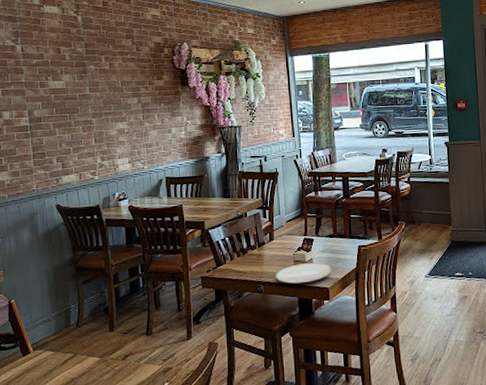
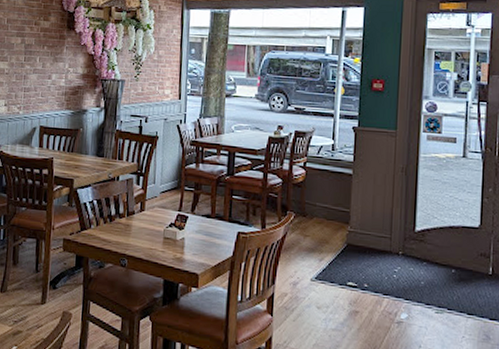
plate: present [276,262,332,284] -> none [142,241,205,265]

